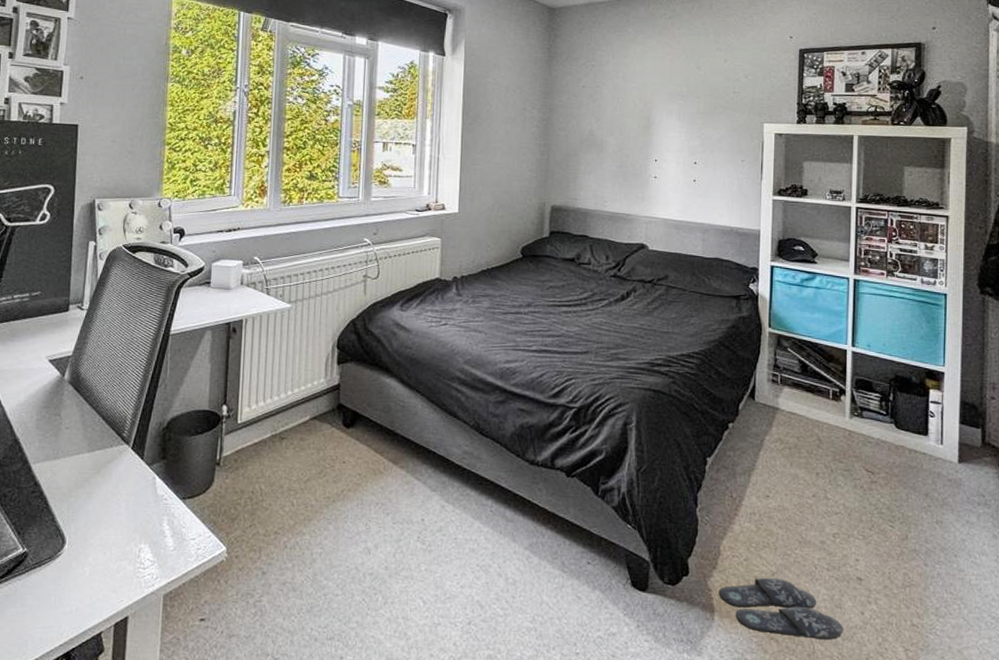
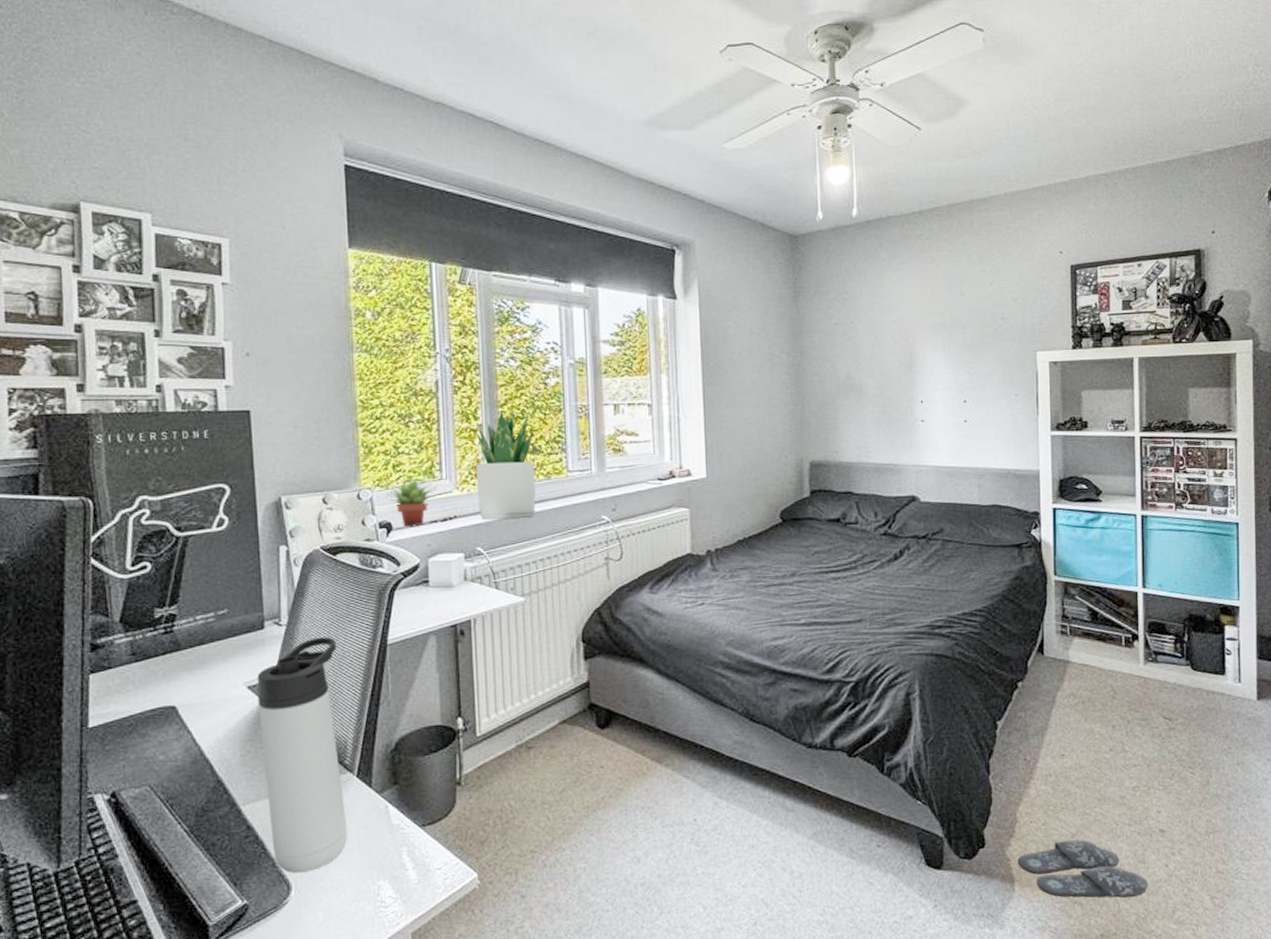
thermos bottle: none [54,323,127,529] -> present [257,637,348,873]
succulent plant: none [178,193,225,234] -> present [380,478,437,526]
planter: none [259,139,313,235] -> present [475,408,536,520]

